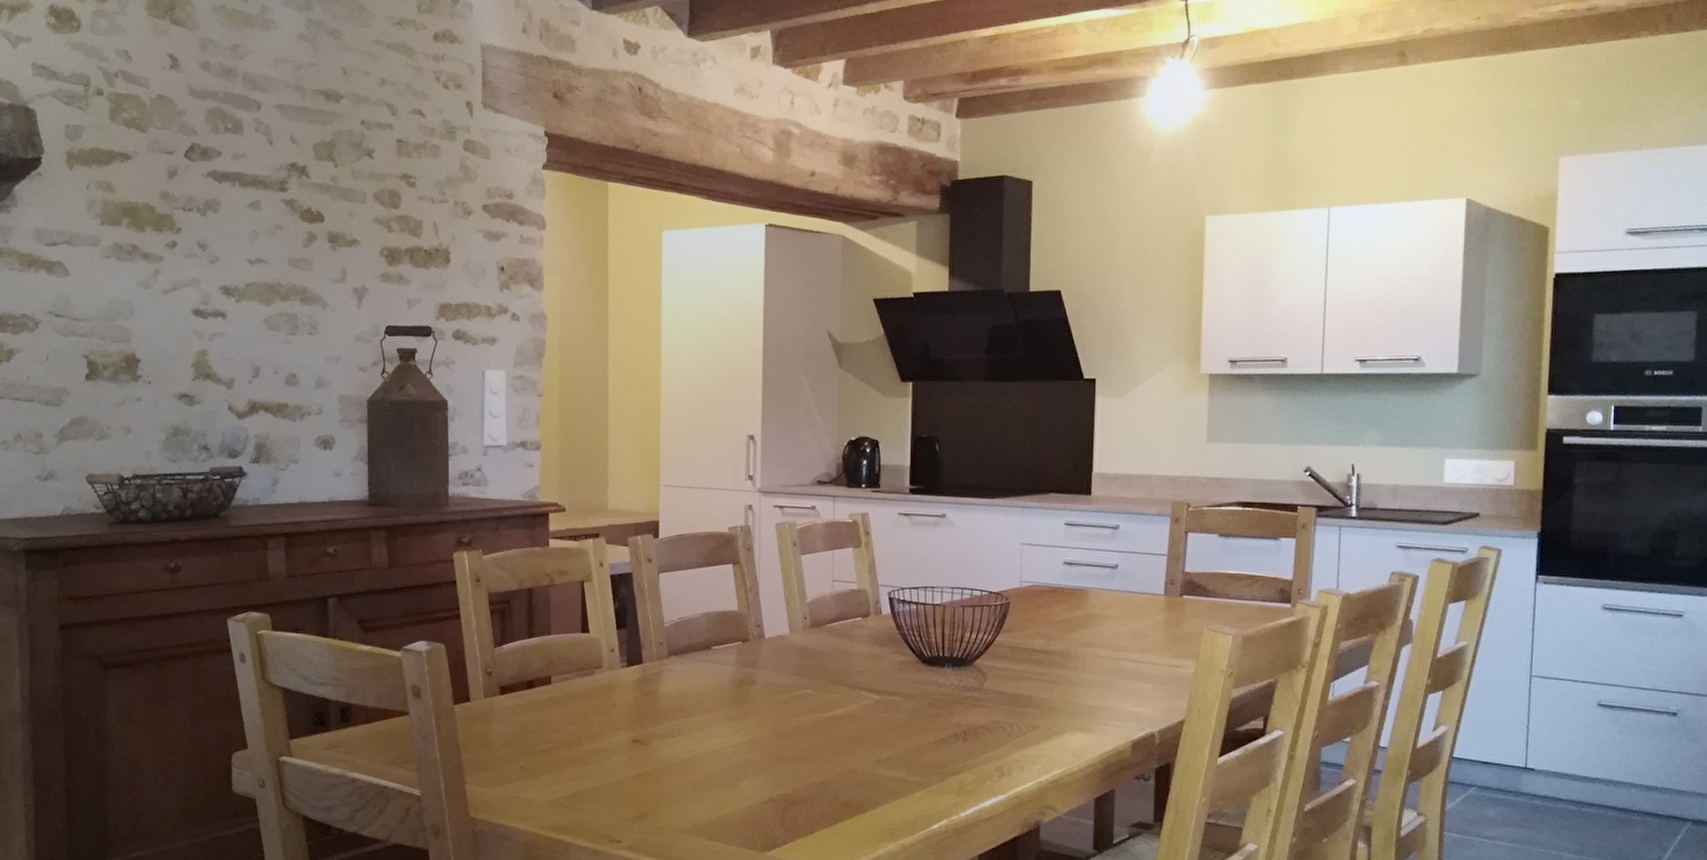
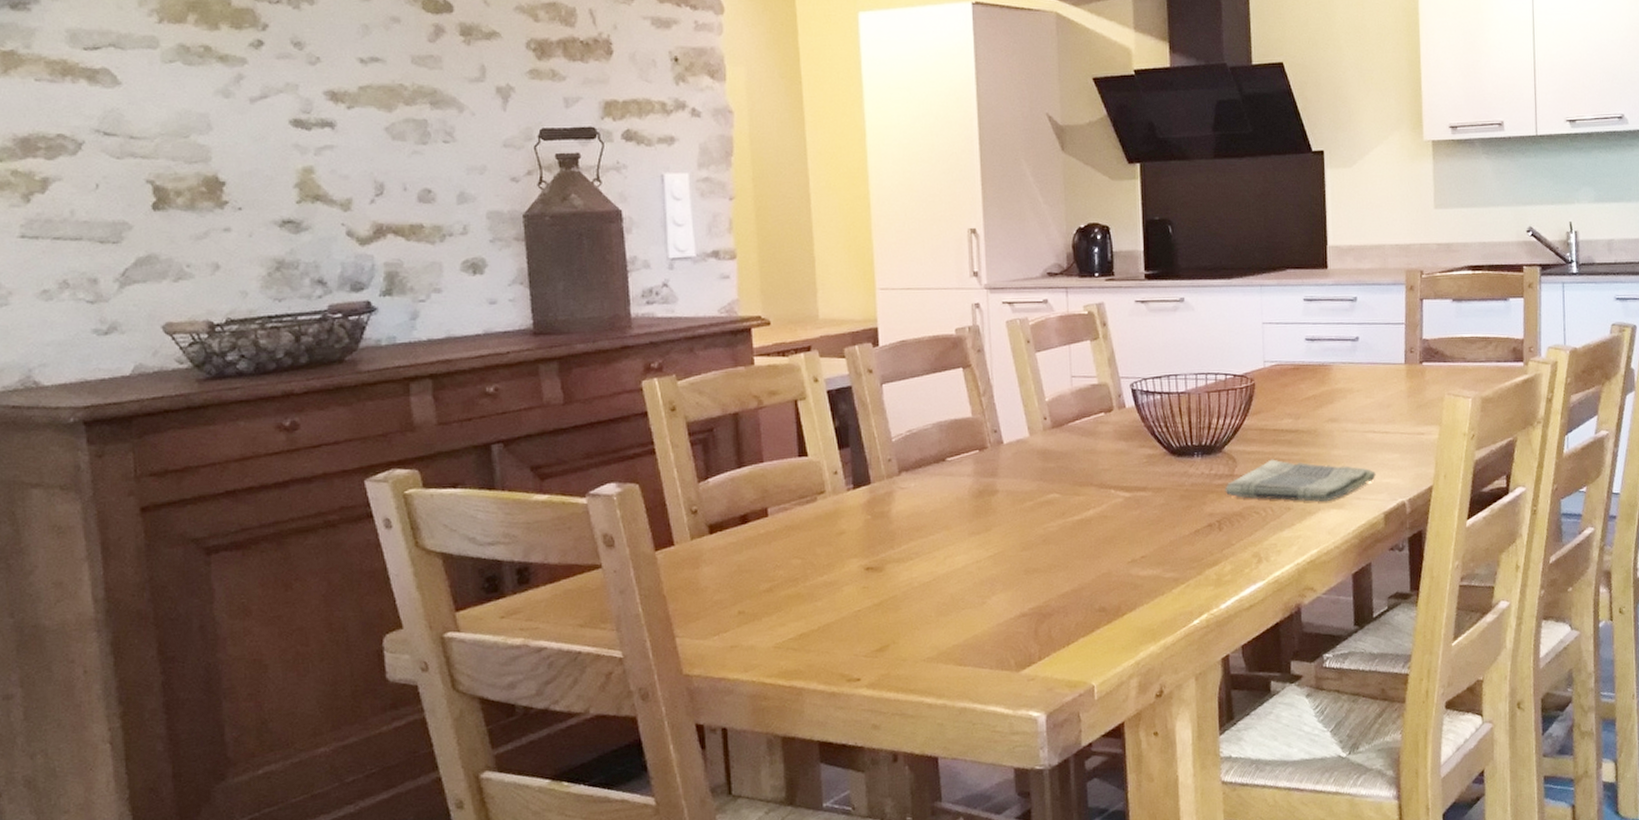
dish towel: none [972,677,1126,725] -> present [1224,459,1376,502]

